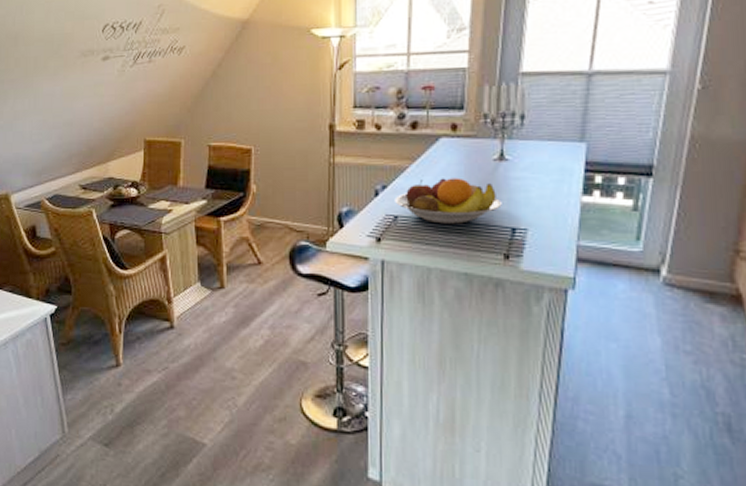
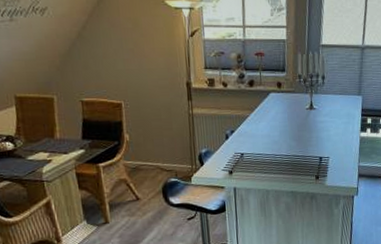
fruit bowl: present [394,178,502,224] -> none [240,123,313,158]

